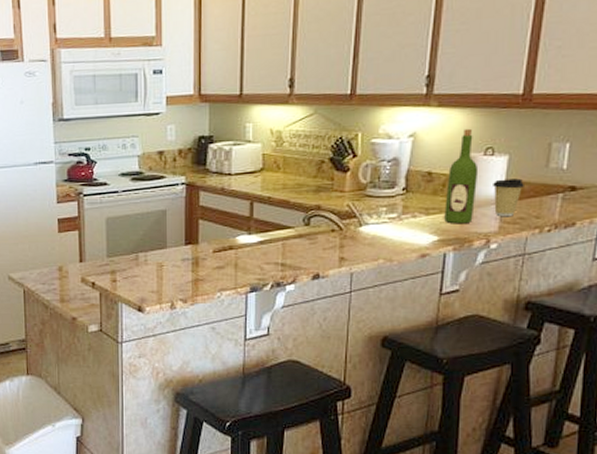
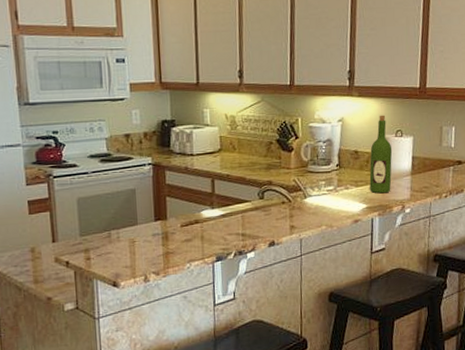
coffee cup: present [493,178,524,217] -> none [403,155,426,187]

